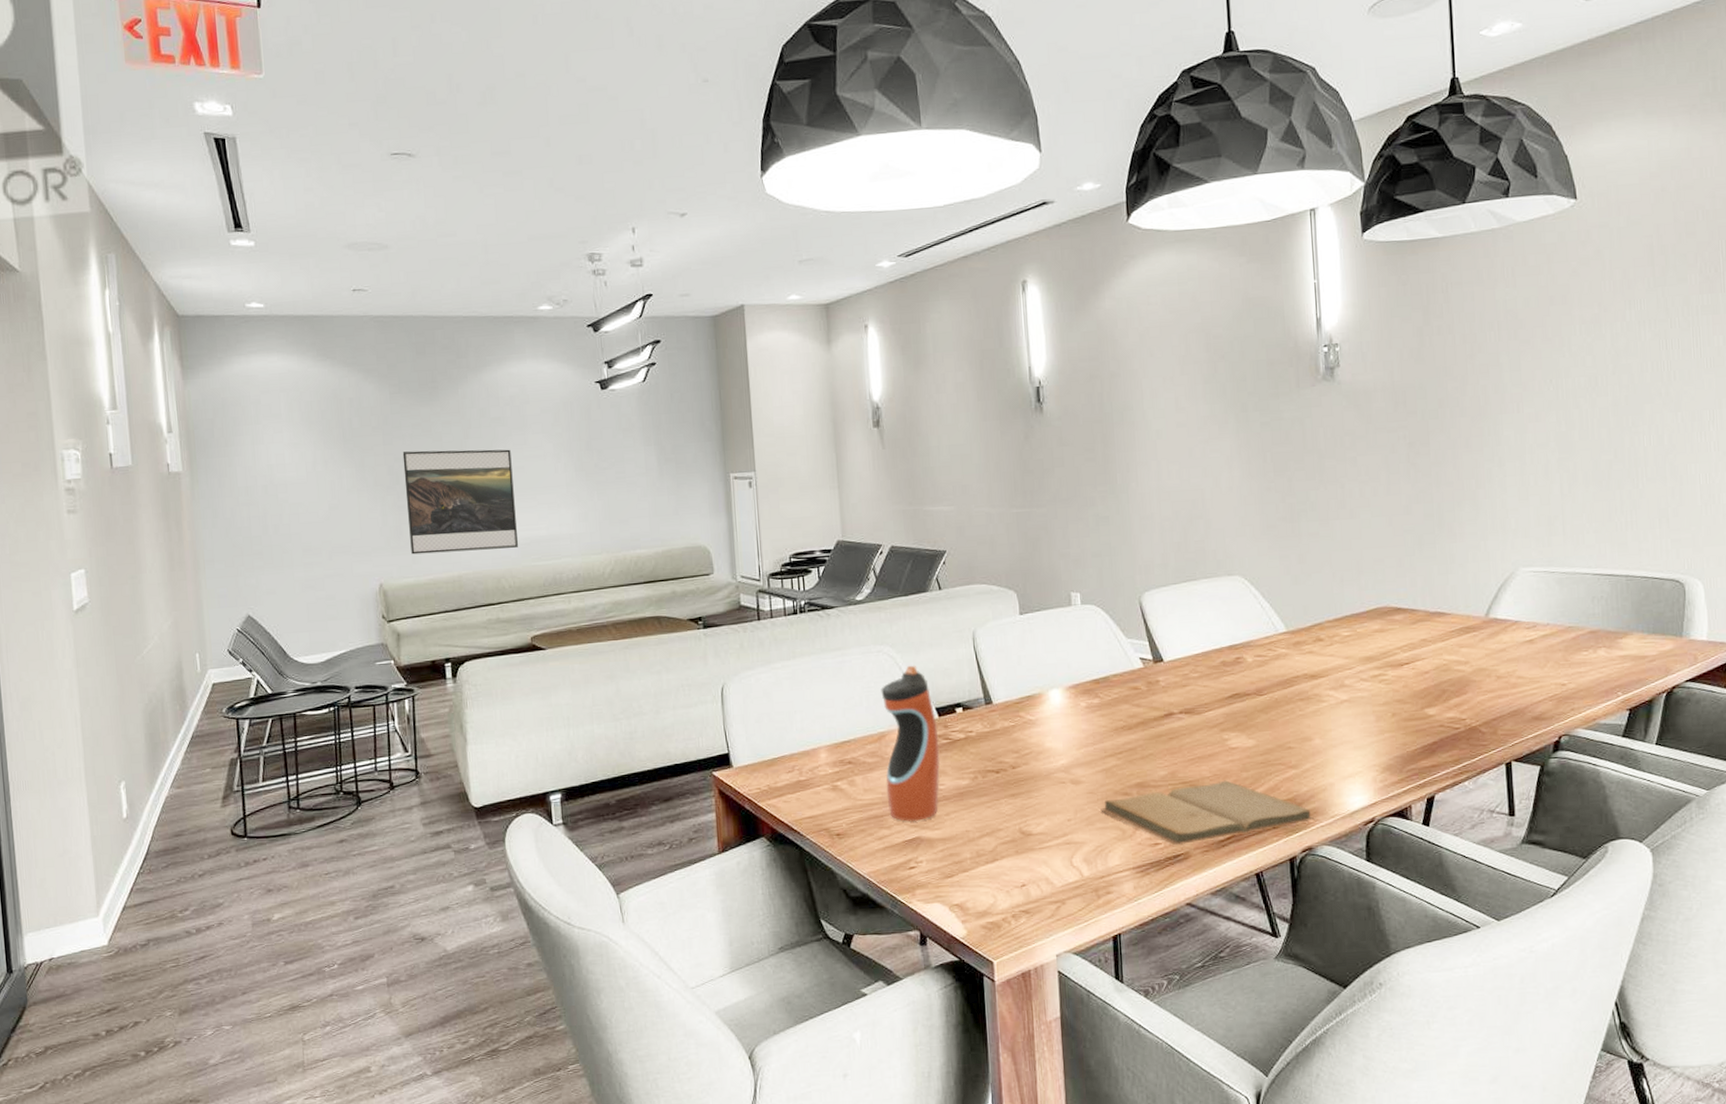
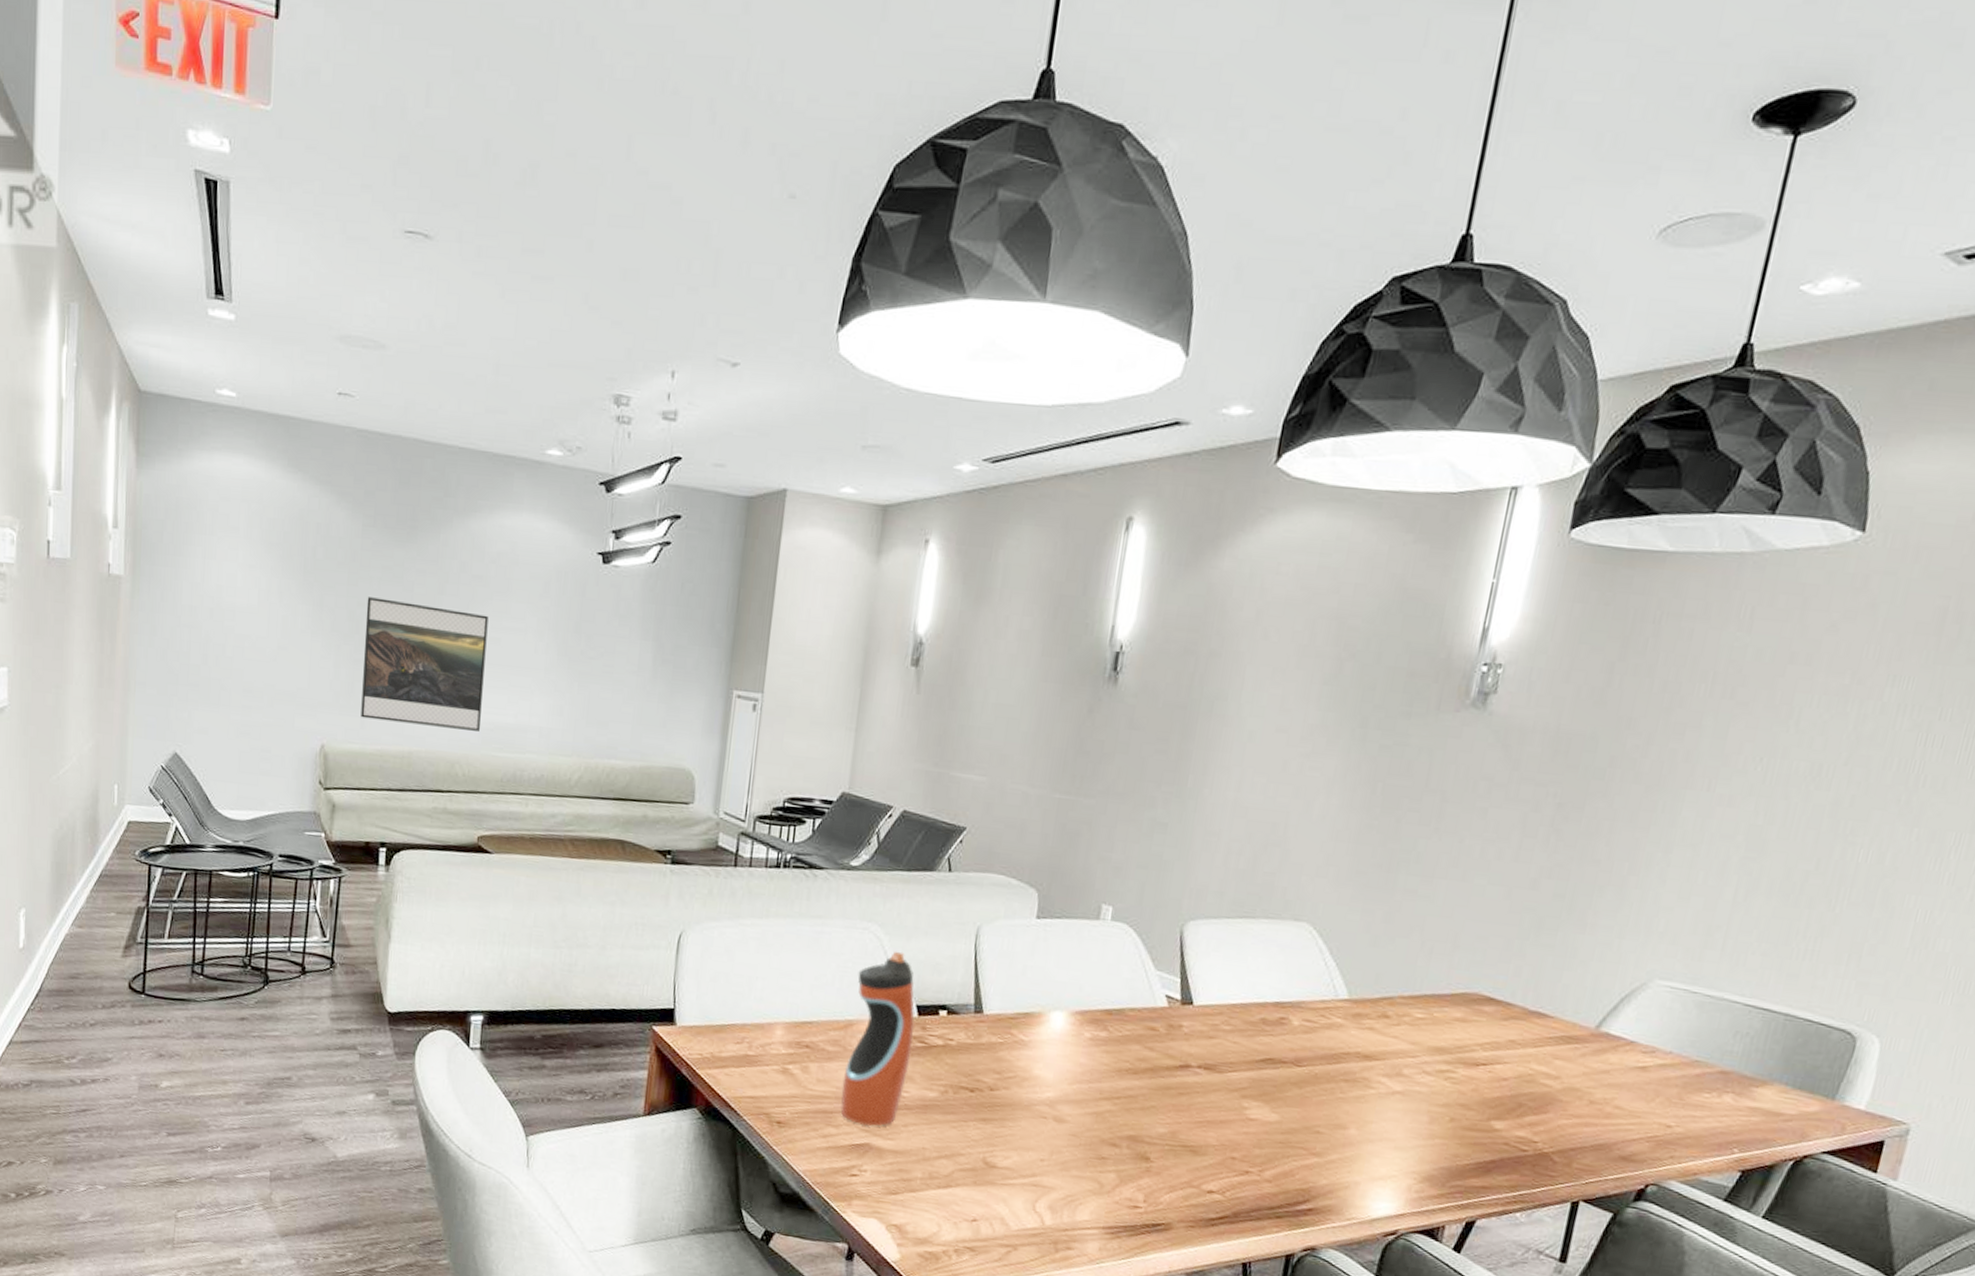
book: present [1100,780,1315,846] -> none [1080,1147,1327,1219]

